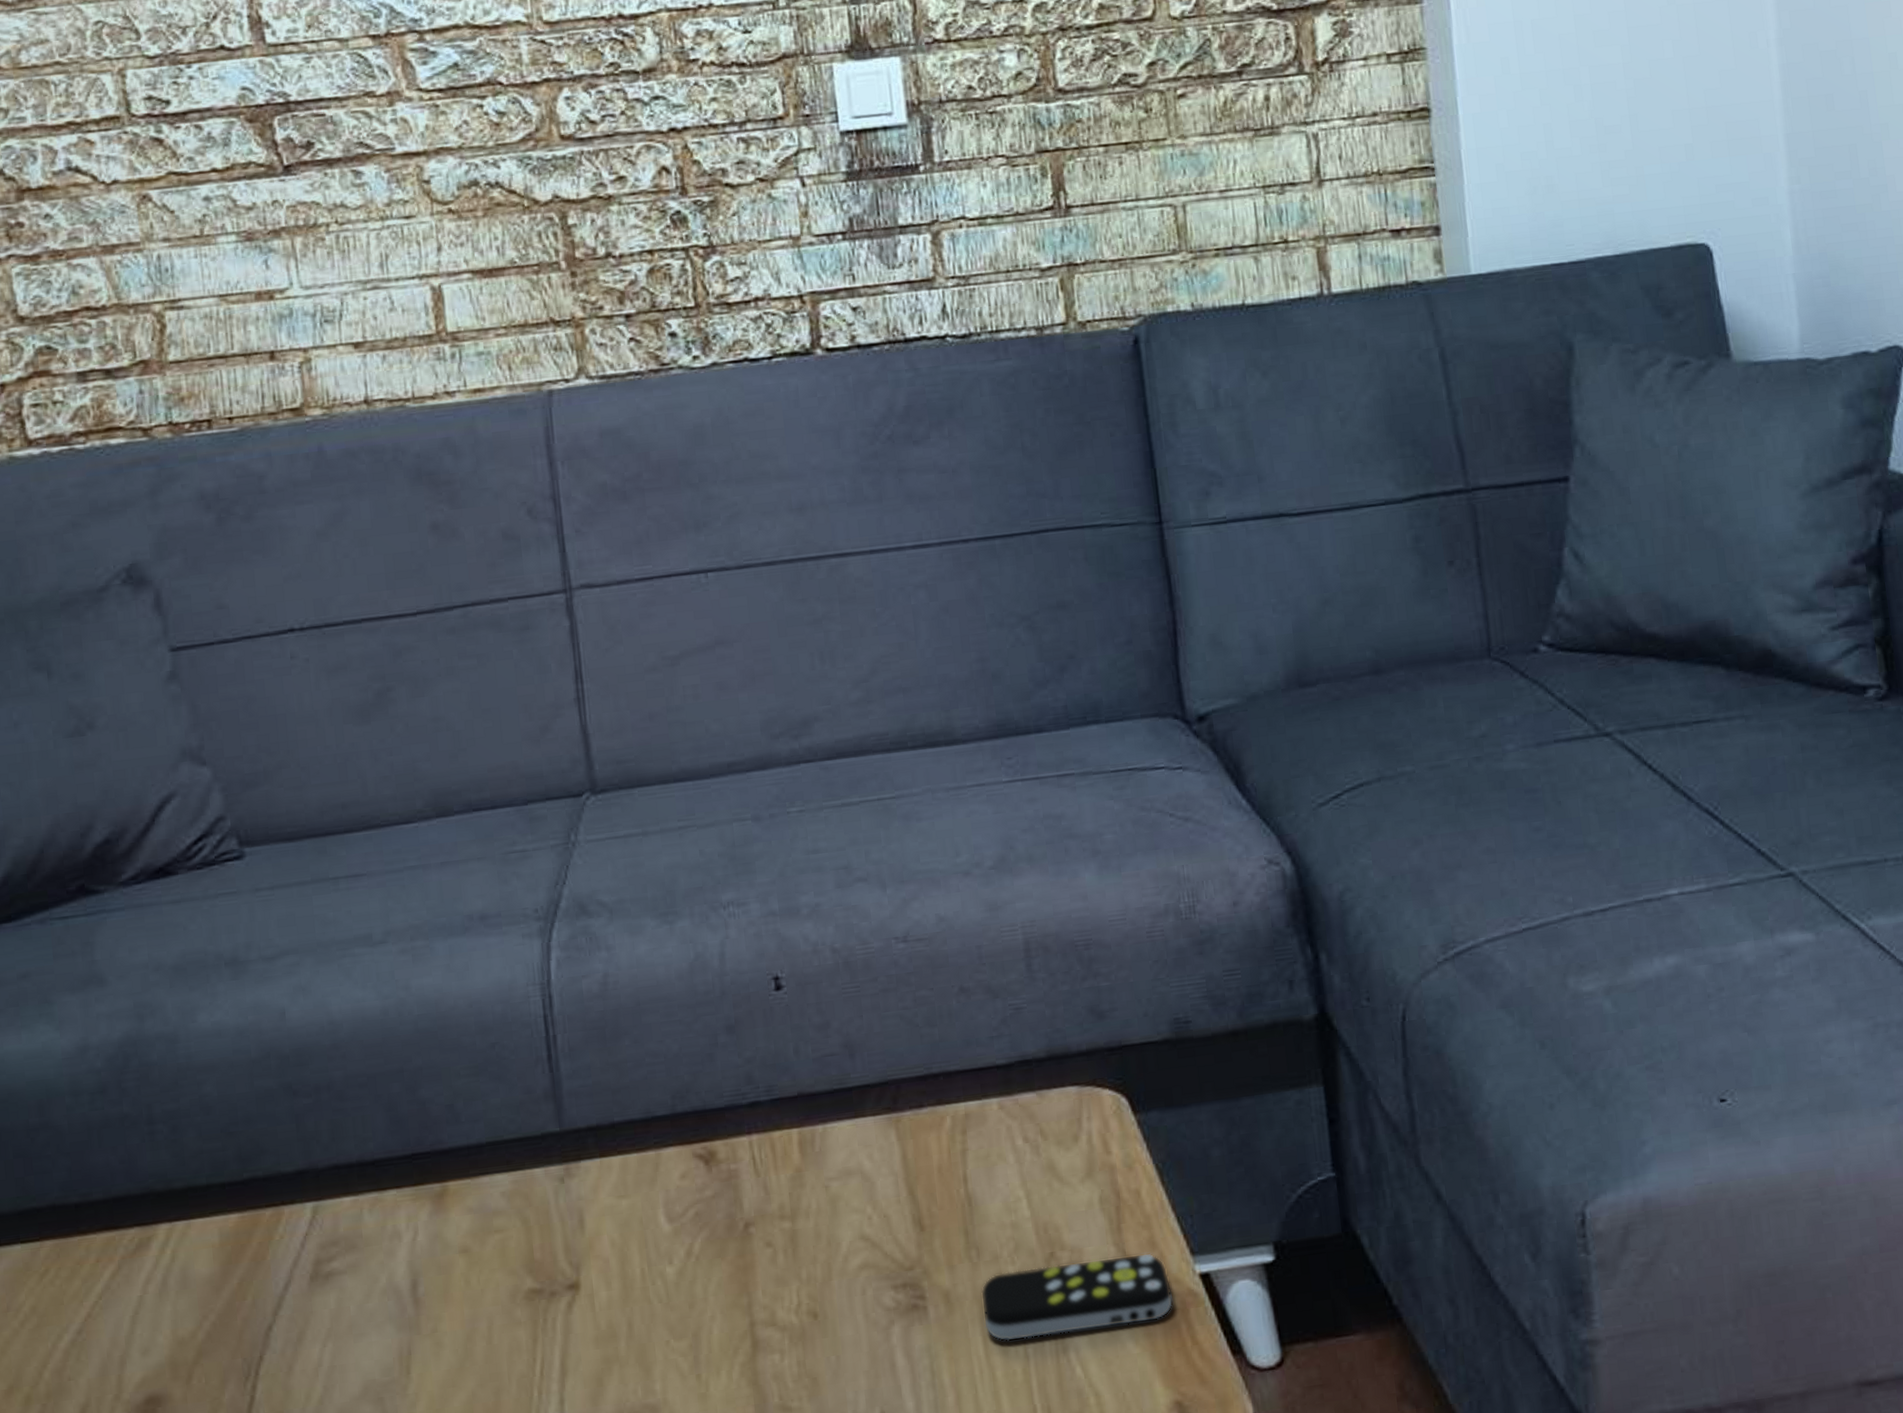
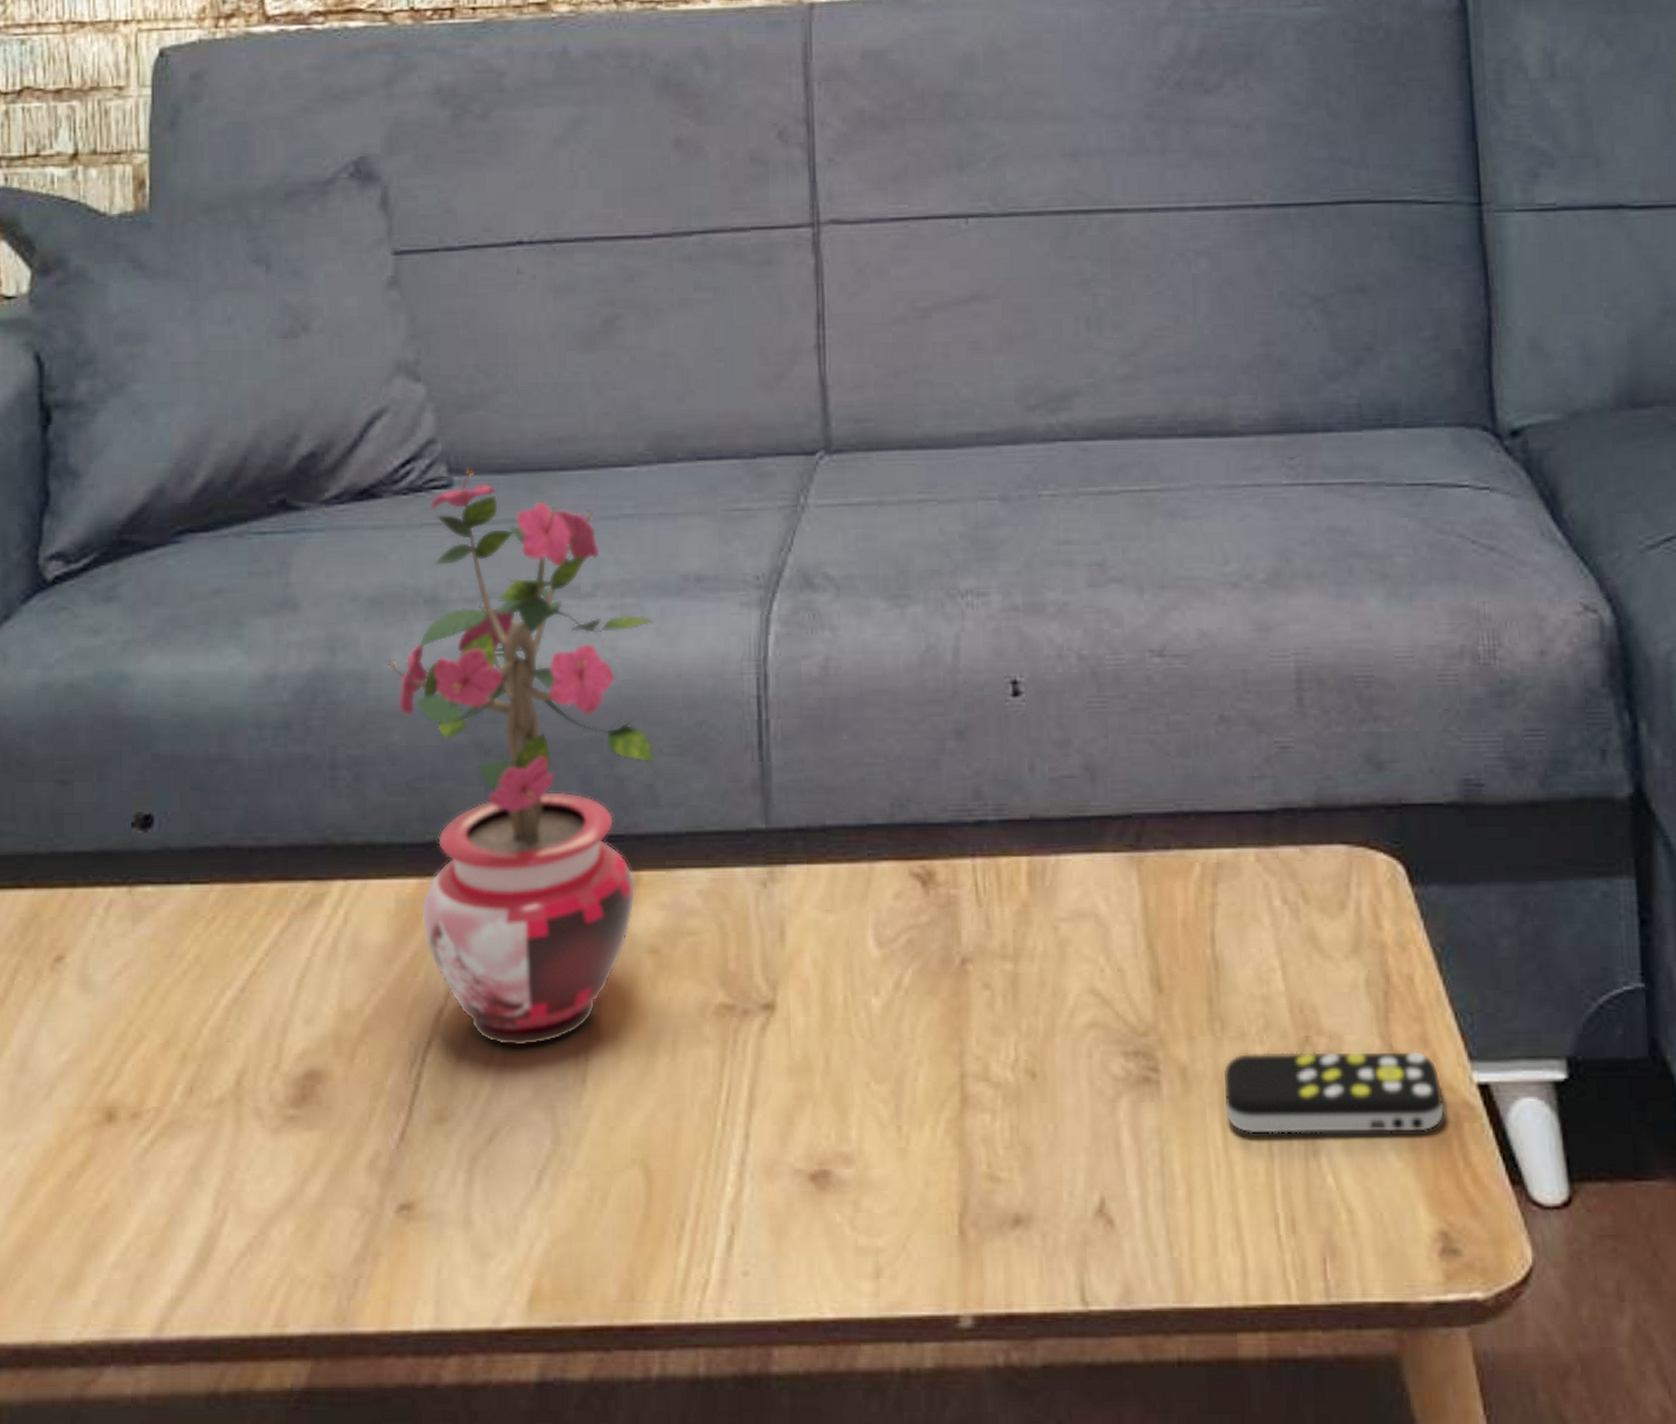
potted plant: none [193,838,453,1351] -> present [386,467,656,1046]

